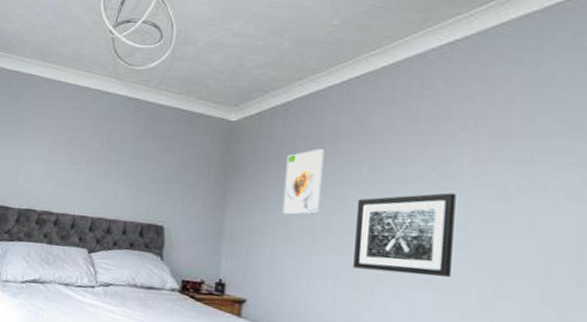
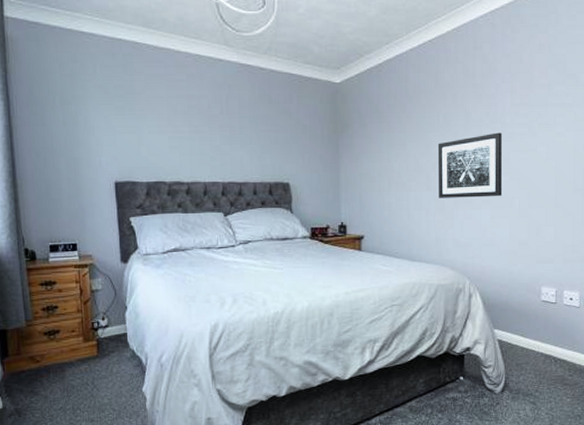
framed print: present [282,148,325,215] -> none [383,103,413,162]

